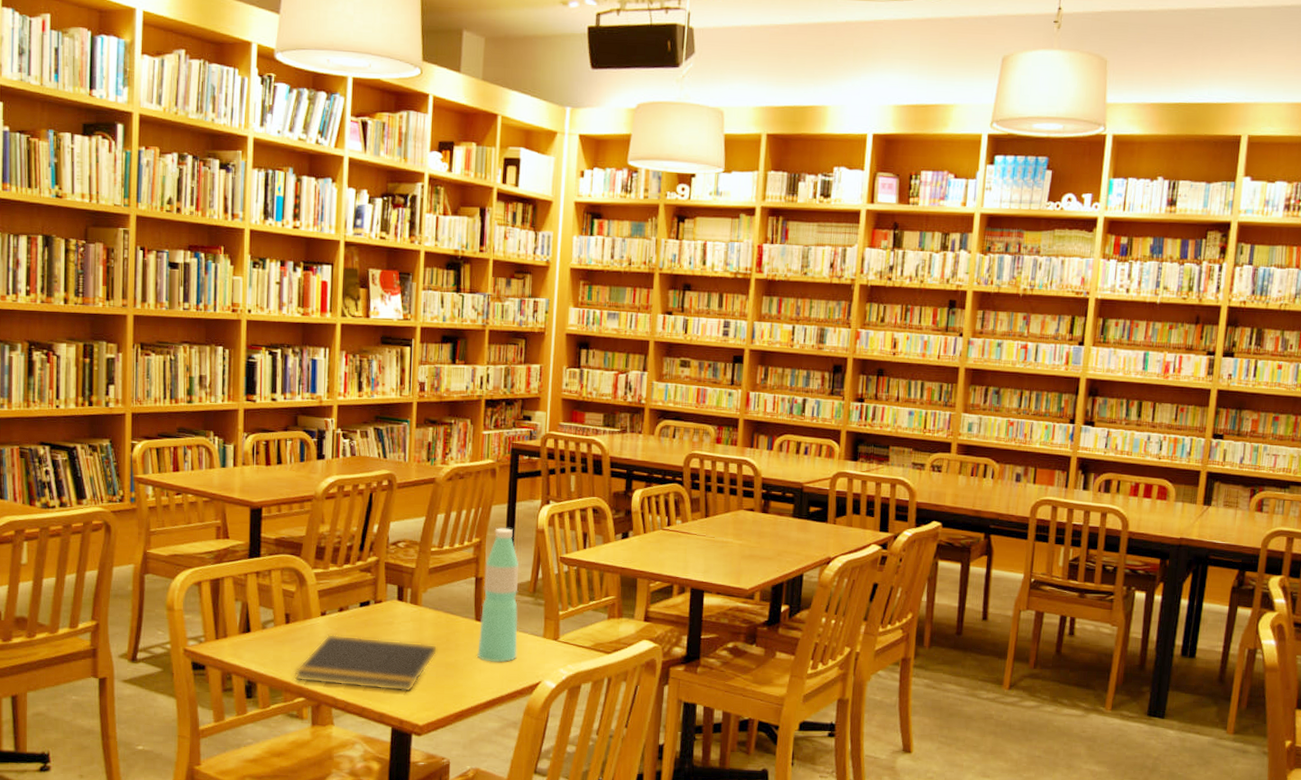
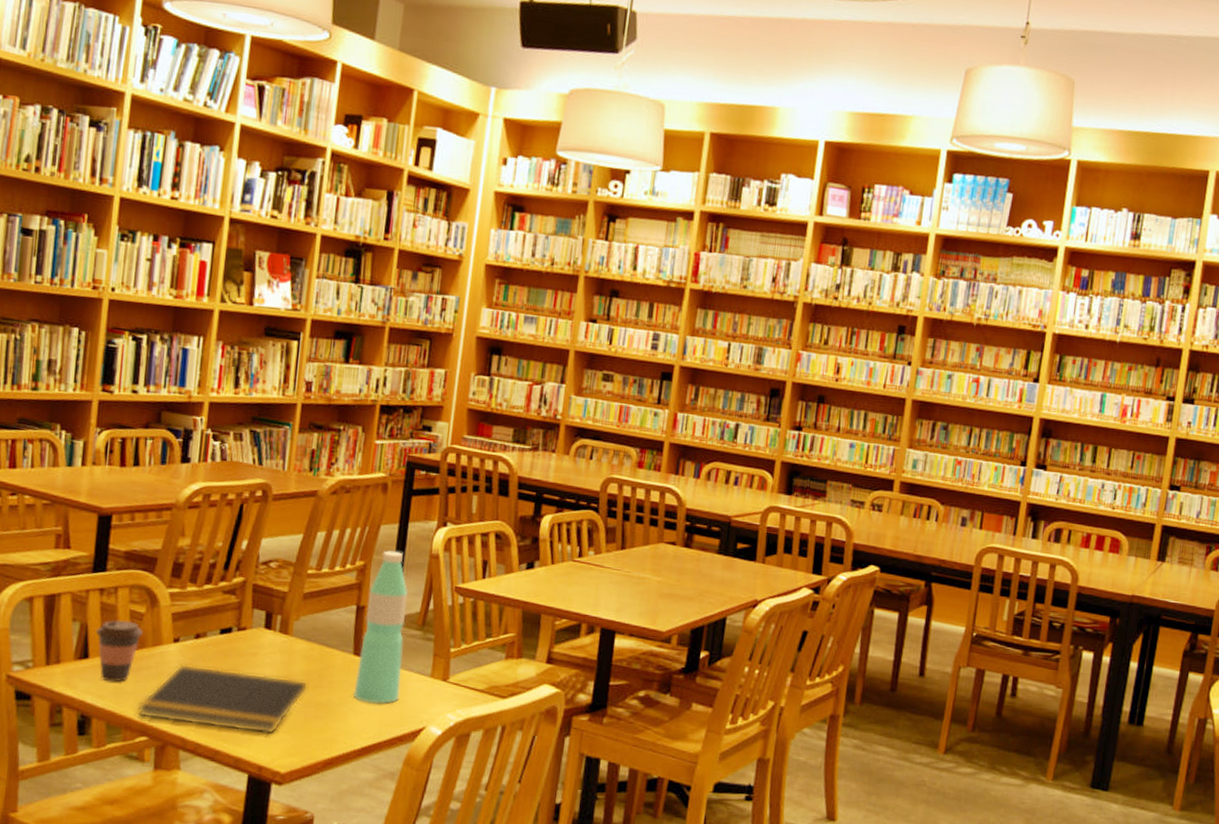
coffee cup: none [255,598,295,652] -> present [95,619,143,682]

